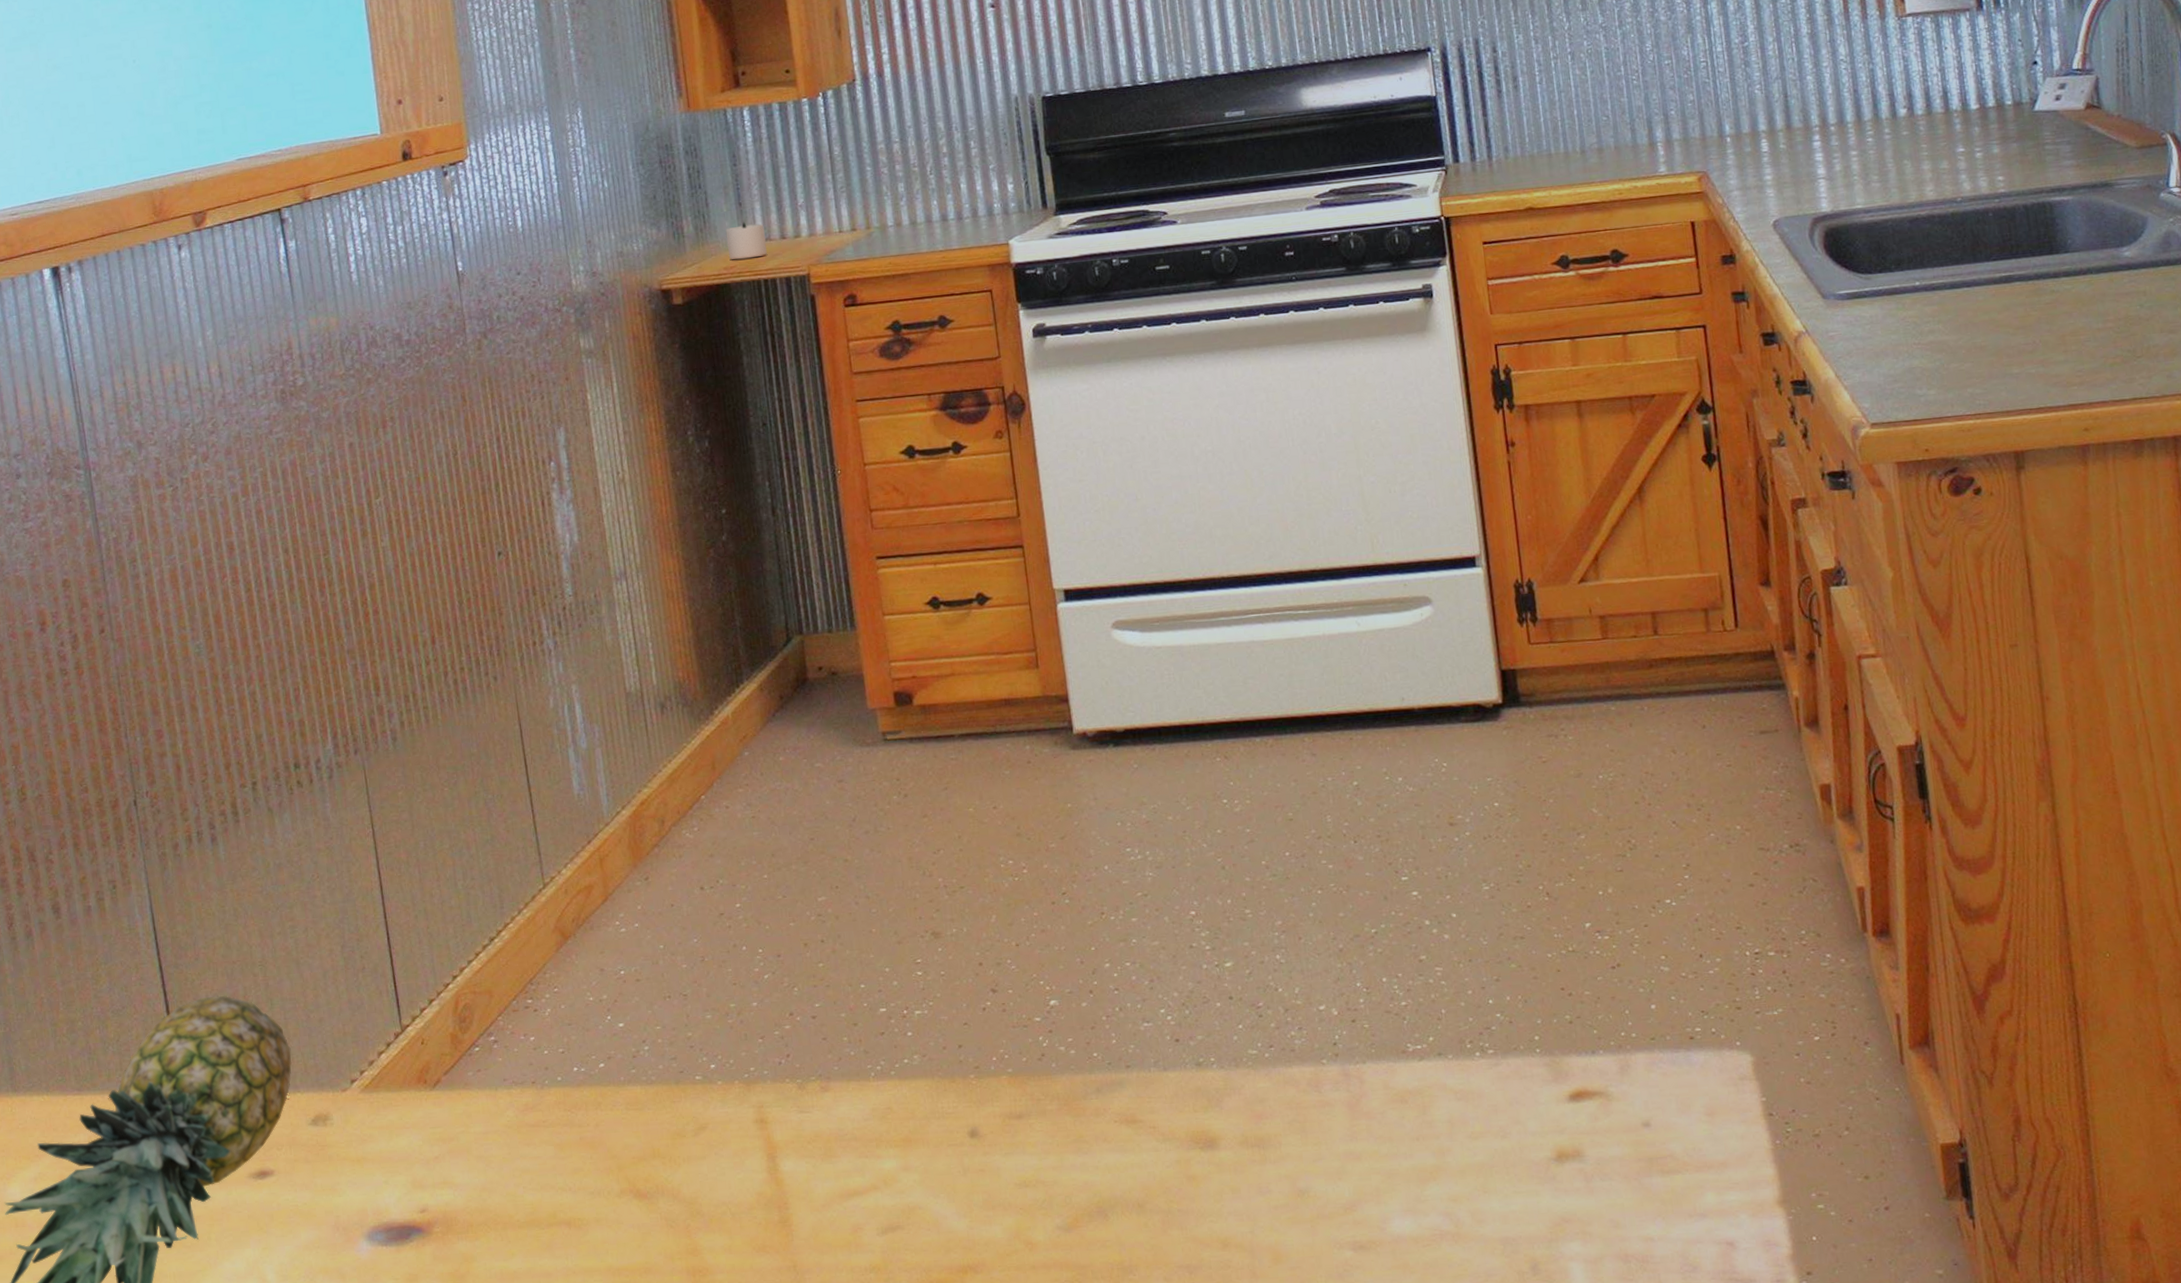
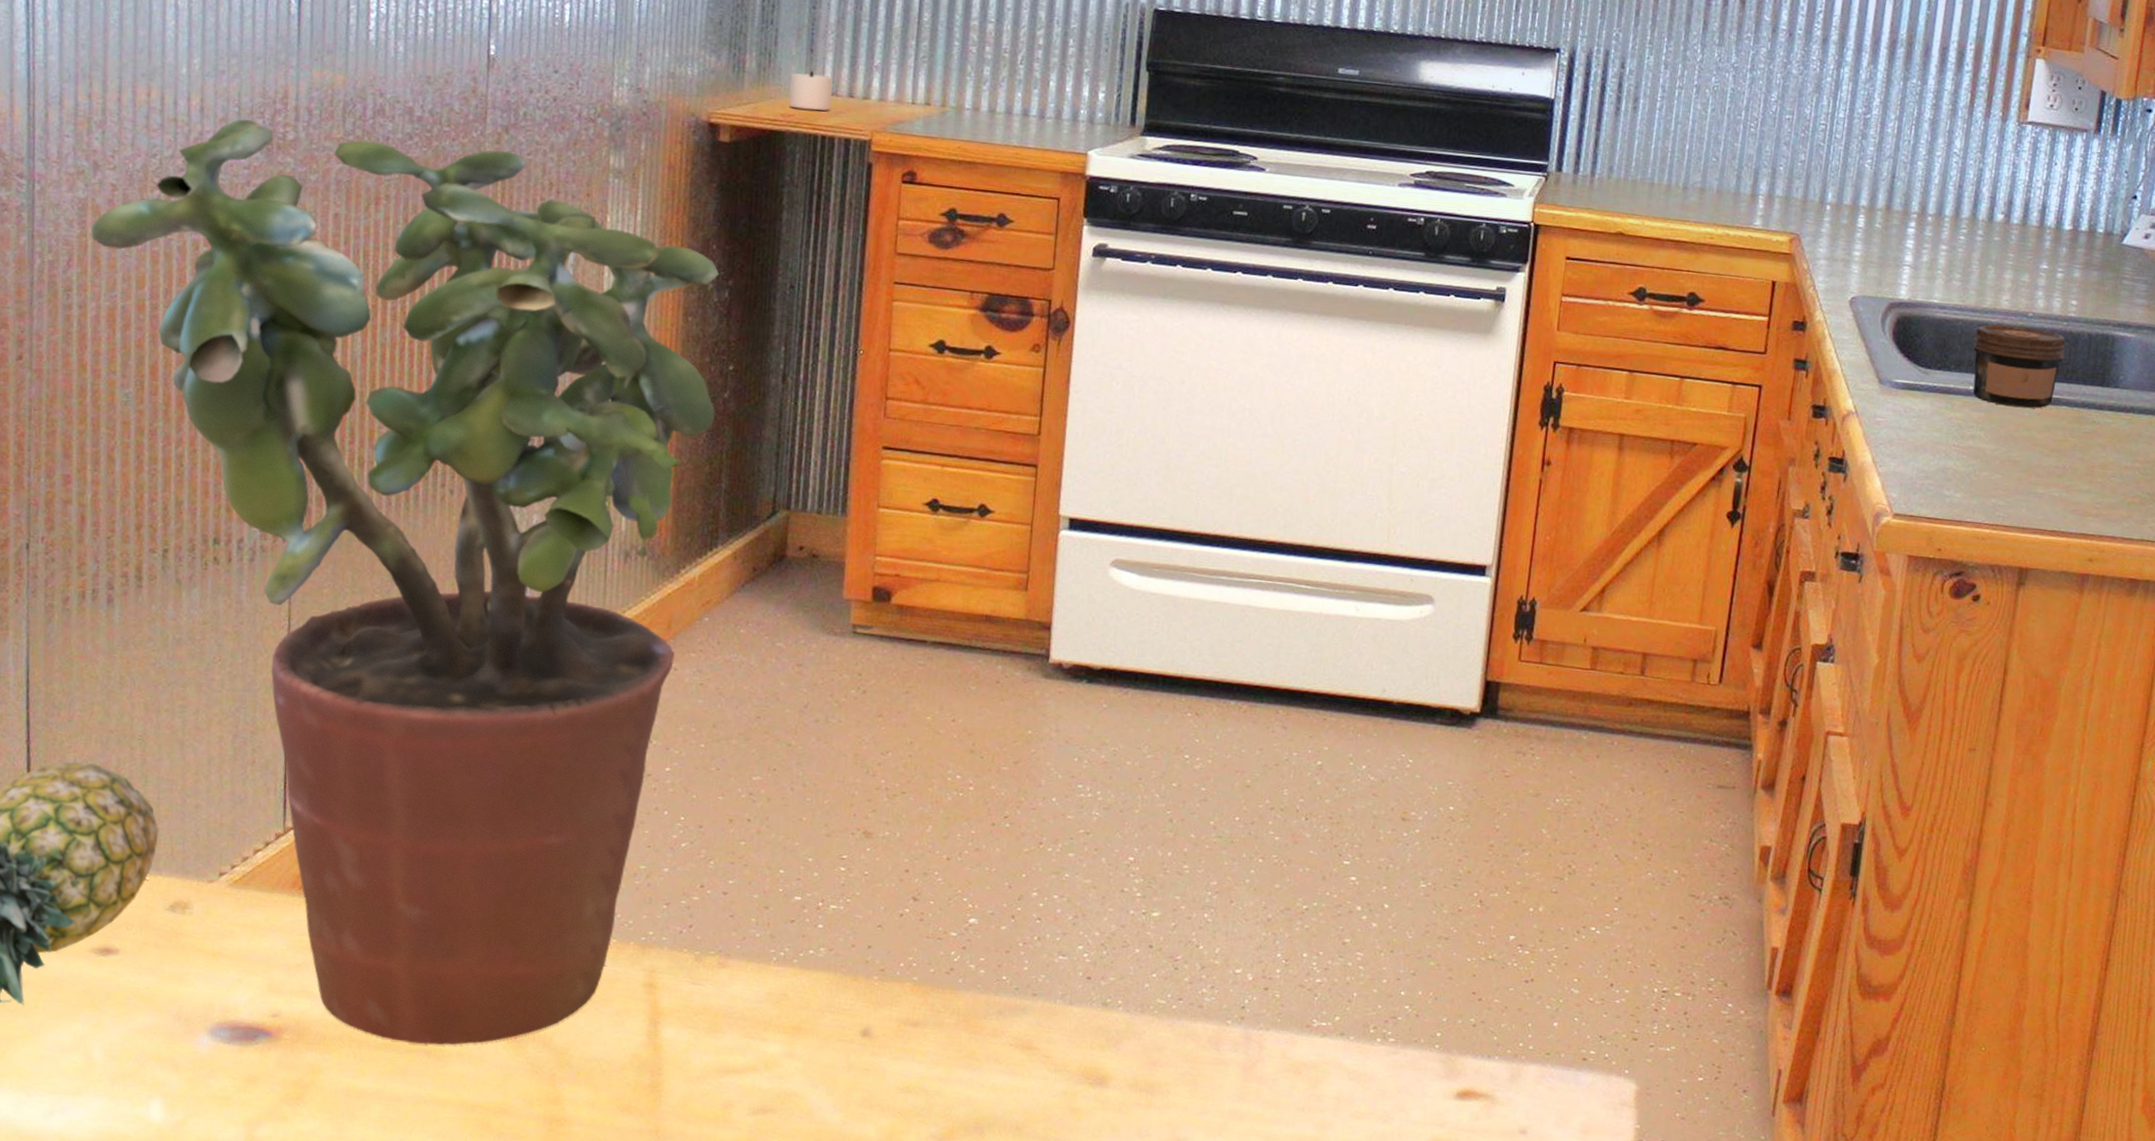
potted plant: none [144,354,724,1217] -> present [90,118,720,1045]
jar: none [1908,211,2005,295] -> present [1972,324,2066,409]

